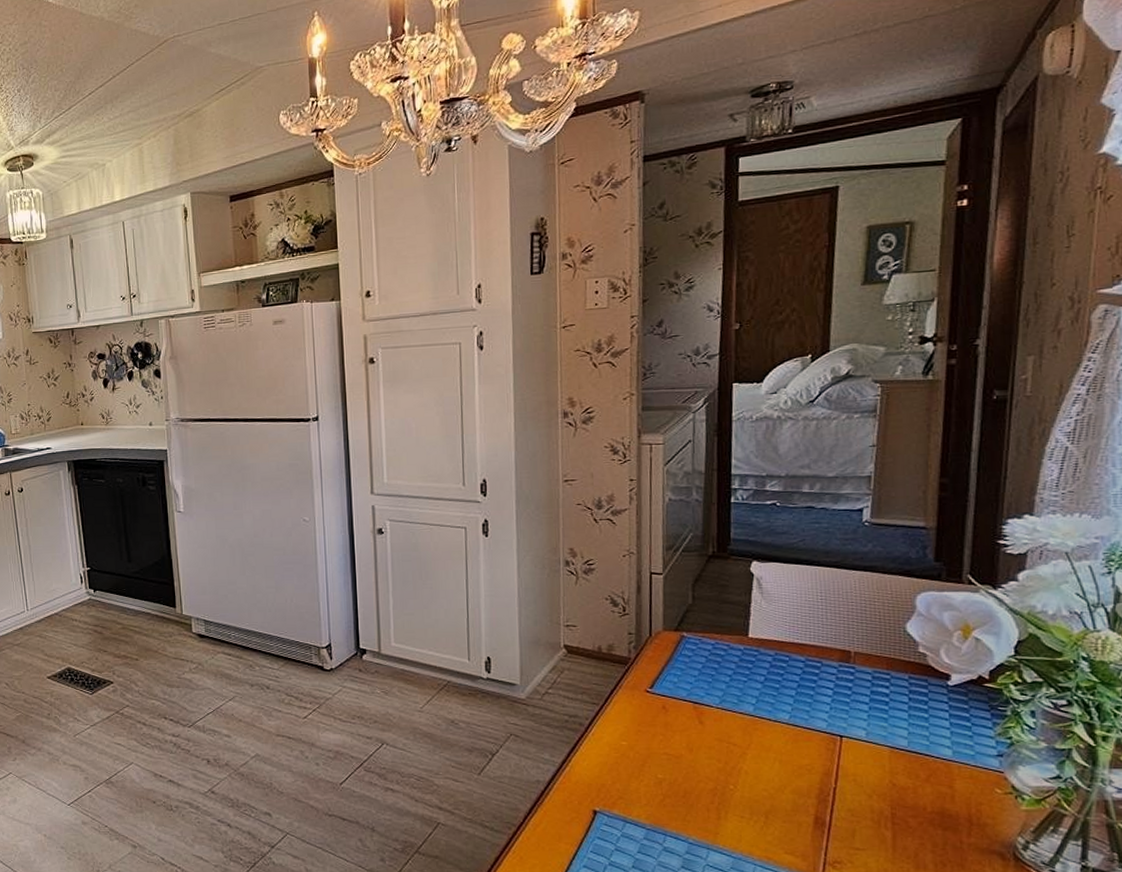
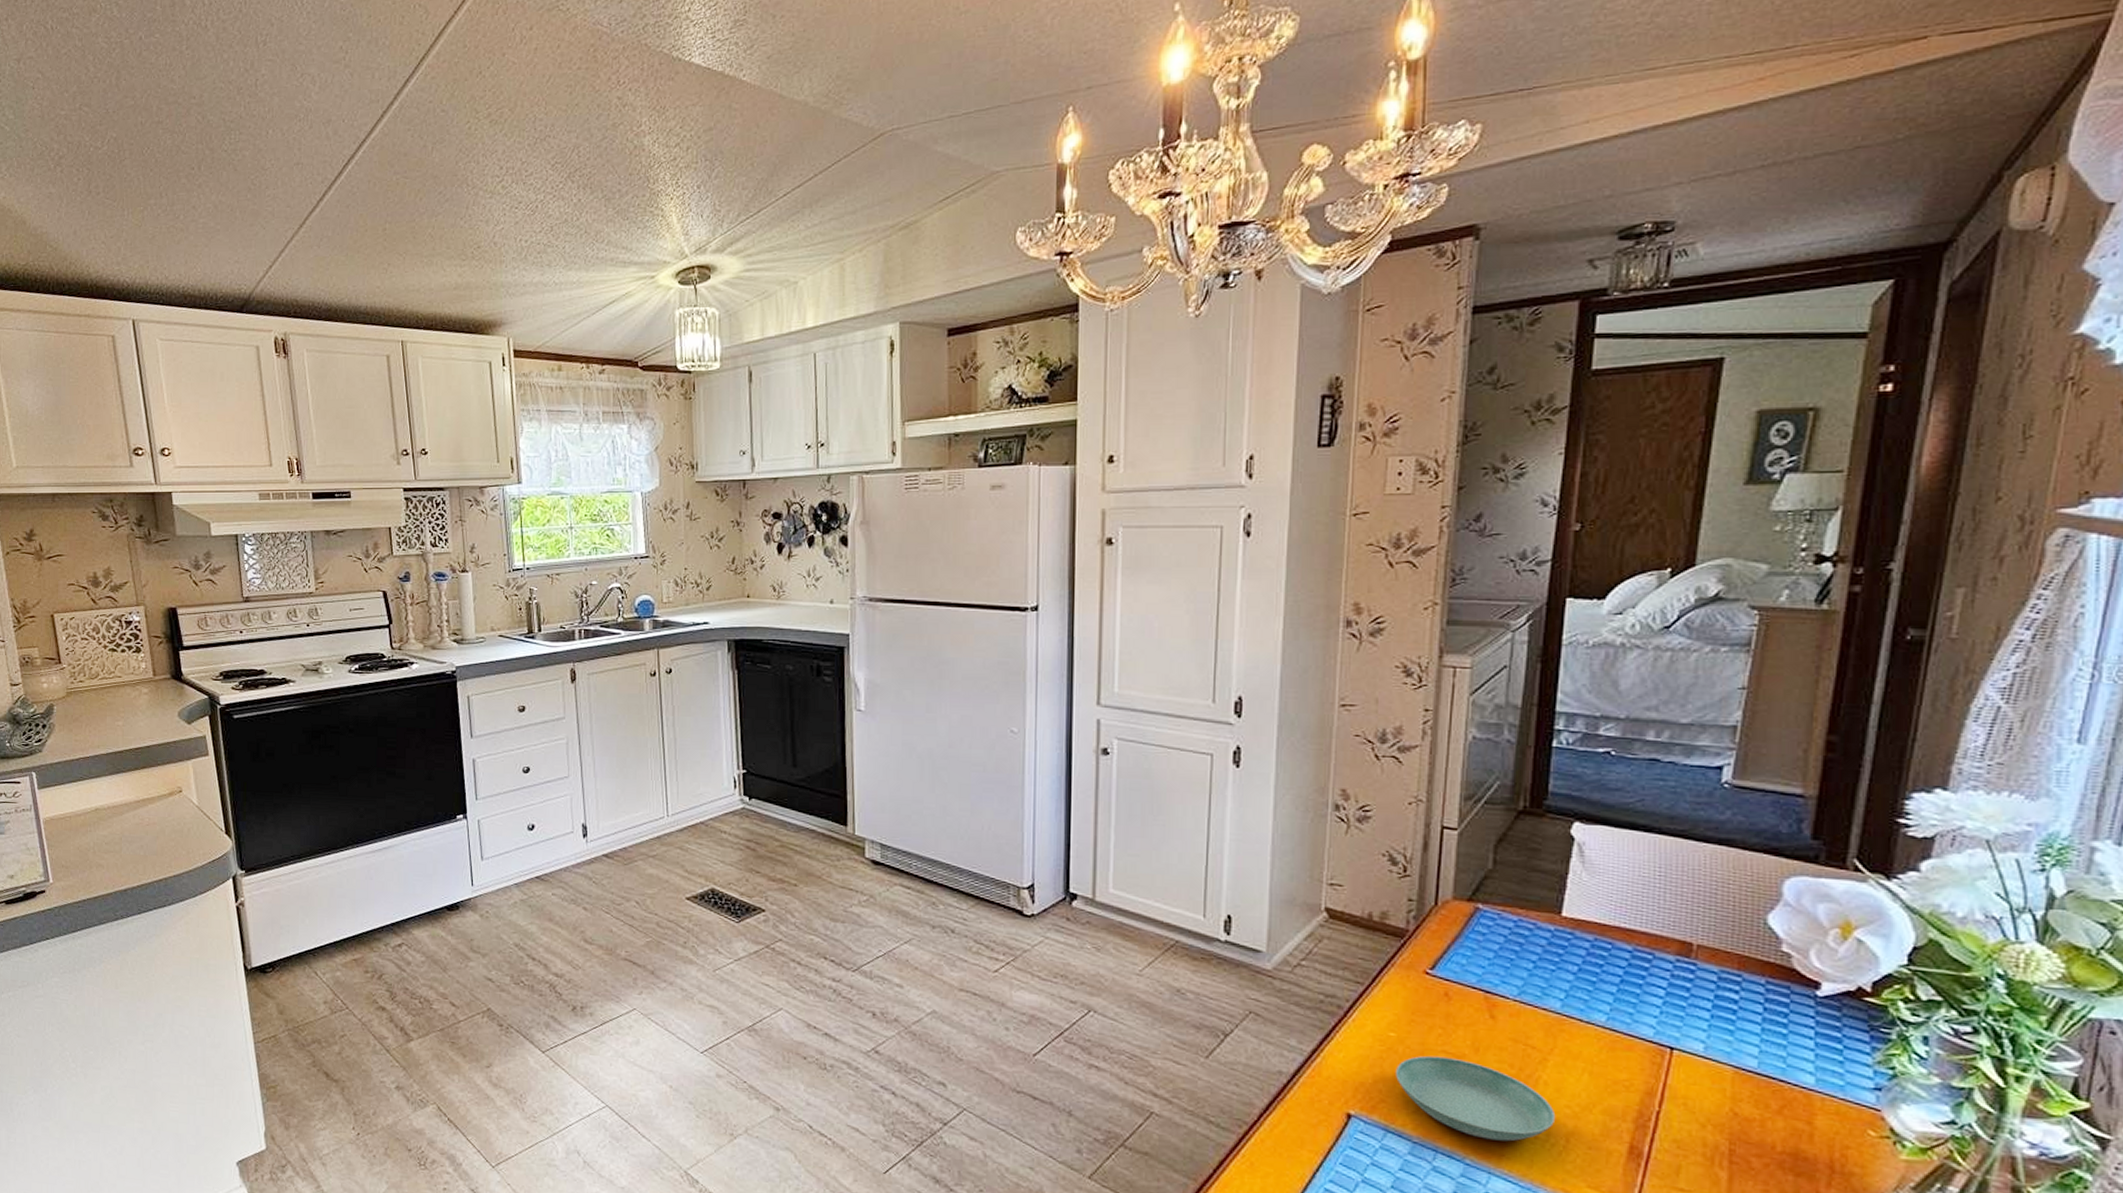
saucer: none [628,758,757,822] -> present [1395,1055,1556,1142]

